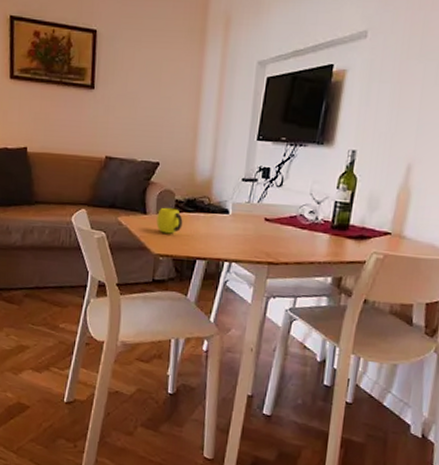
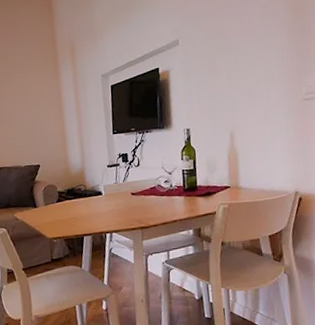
cup: present [156,207,183,234] -> none [45,198,68,220]

